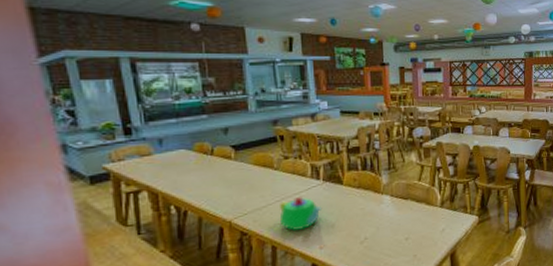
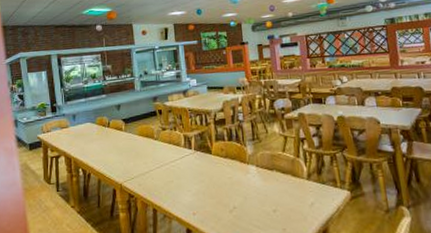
teapot: present [279,196,323,232] -> none [159,163,195,197]

